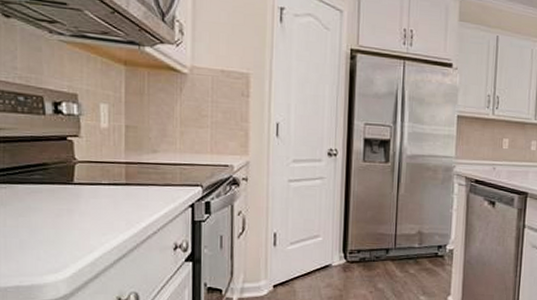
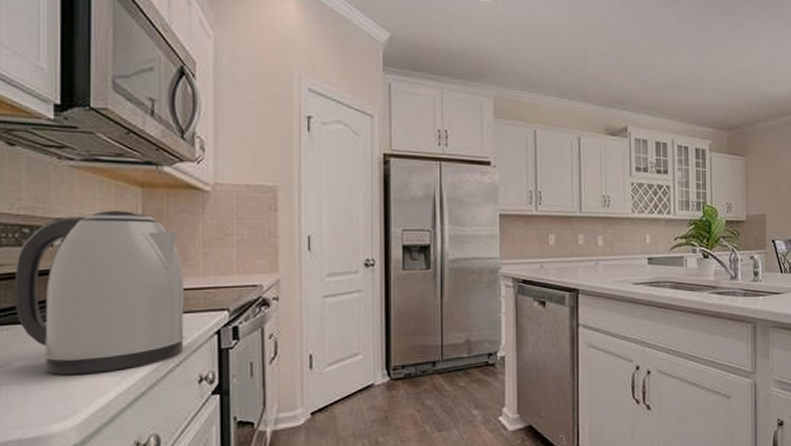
kettle: none [12,85,162,234] -> present [15,211,184,376]

